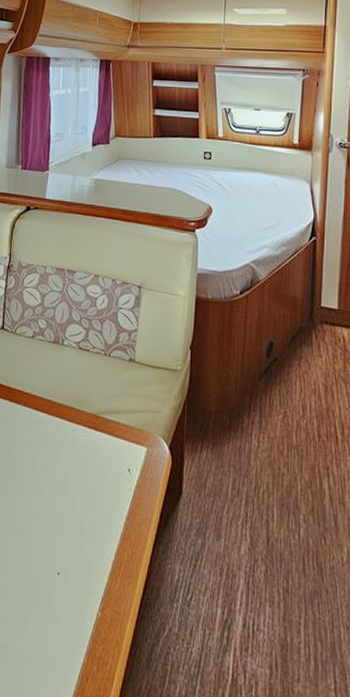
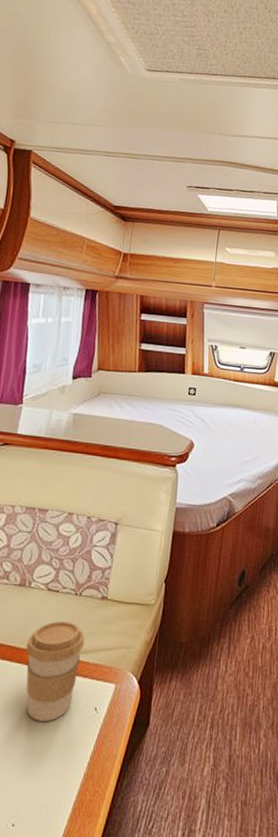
coffee cup: none [62,379,115,477] -> present [26,621,85,721]

